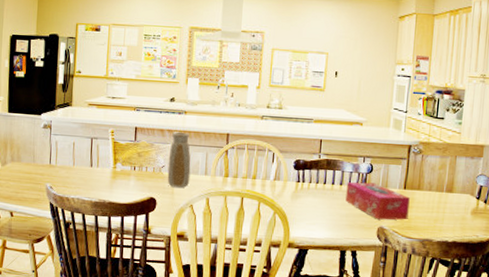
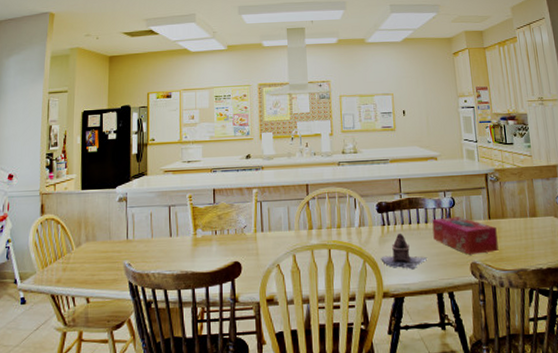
vase: present [167,132,191,188] -> none [250,188,274,247]
teapot: none [291,191,337,226] -> present [381,233,428,270]

